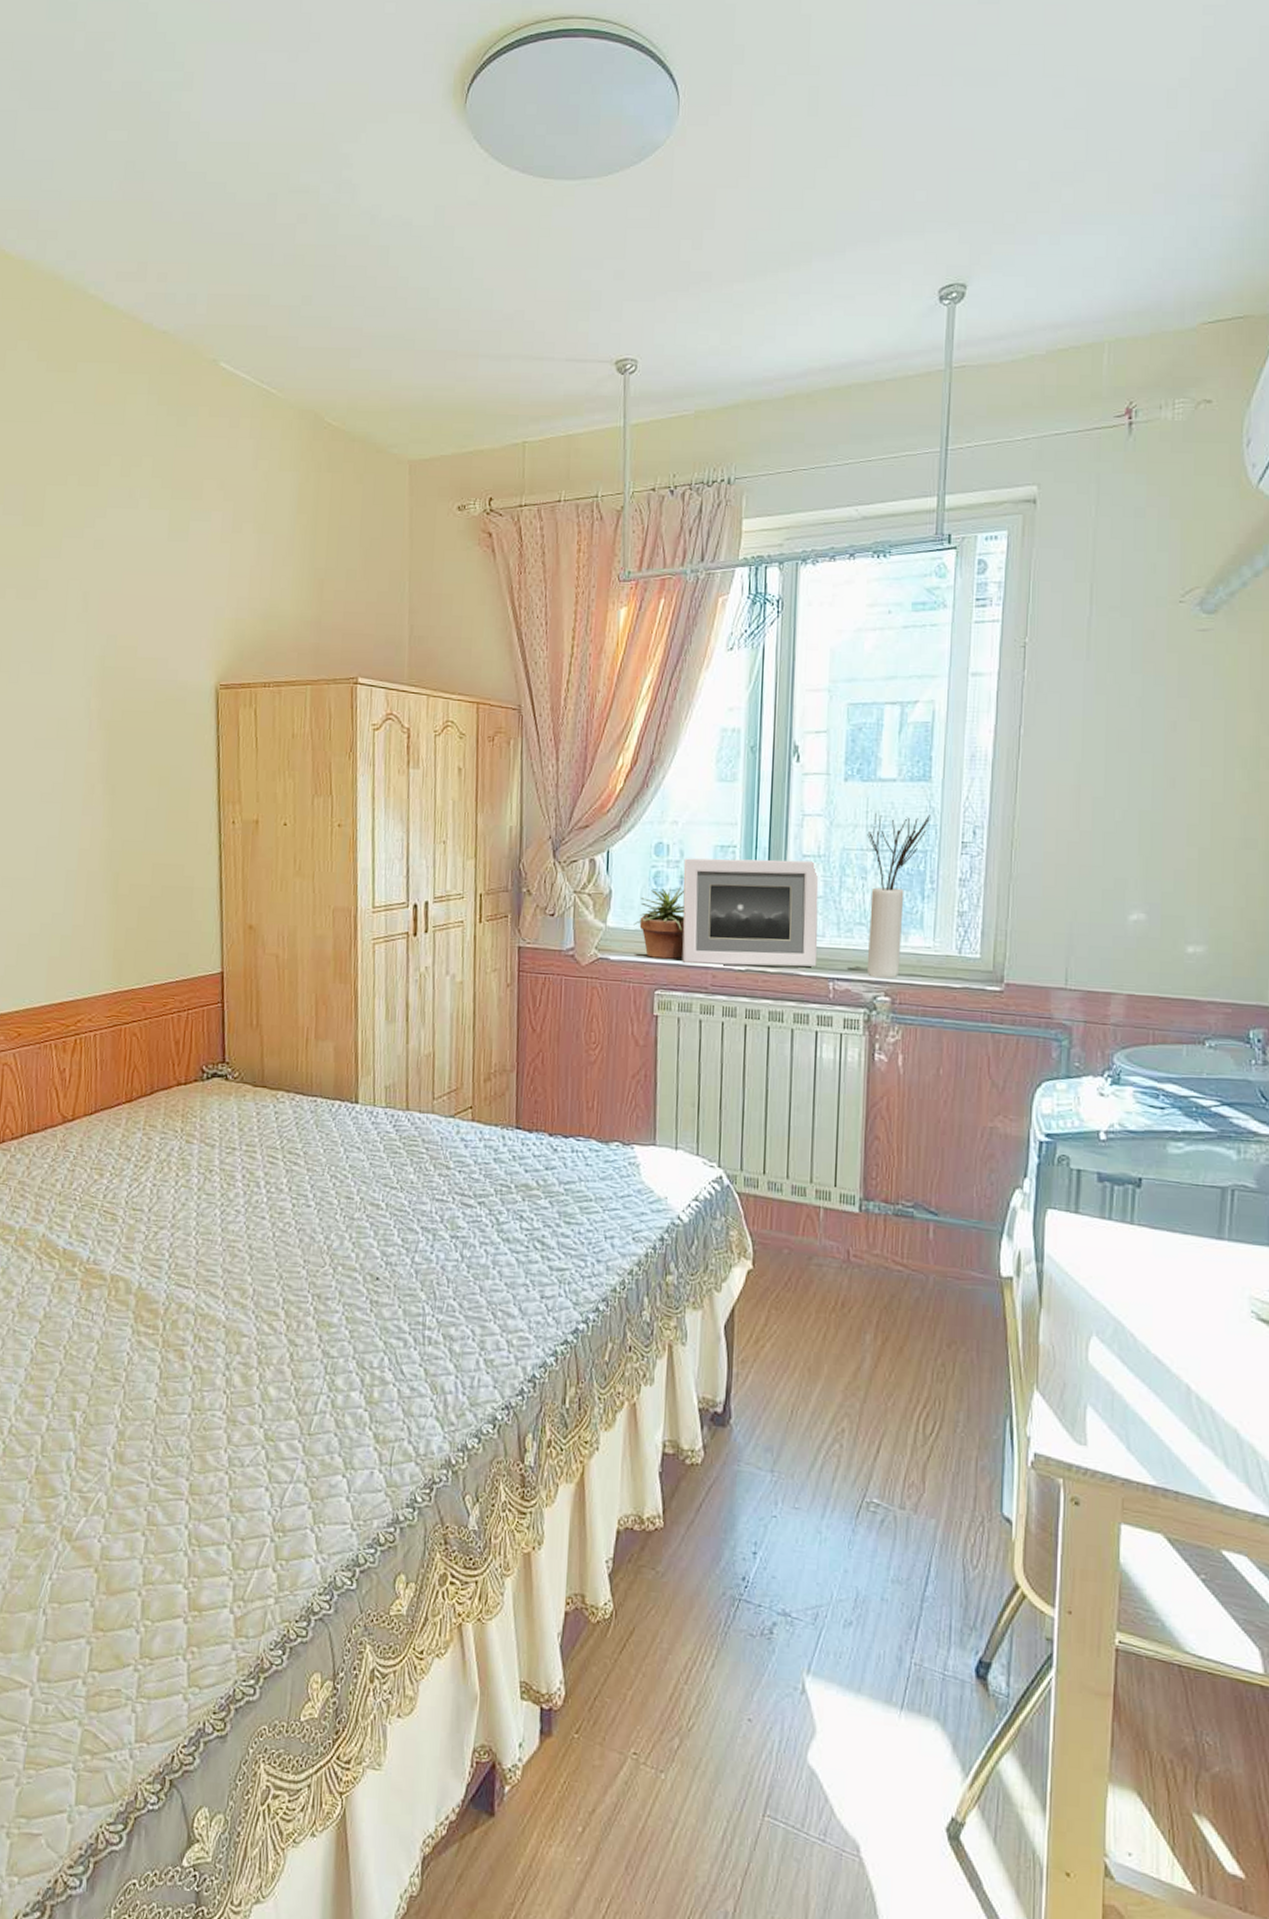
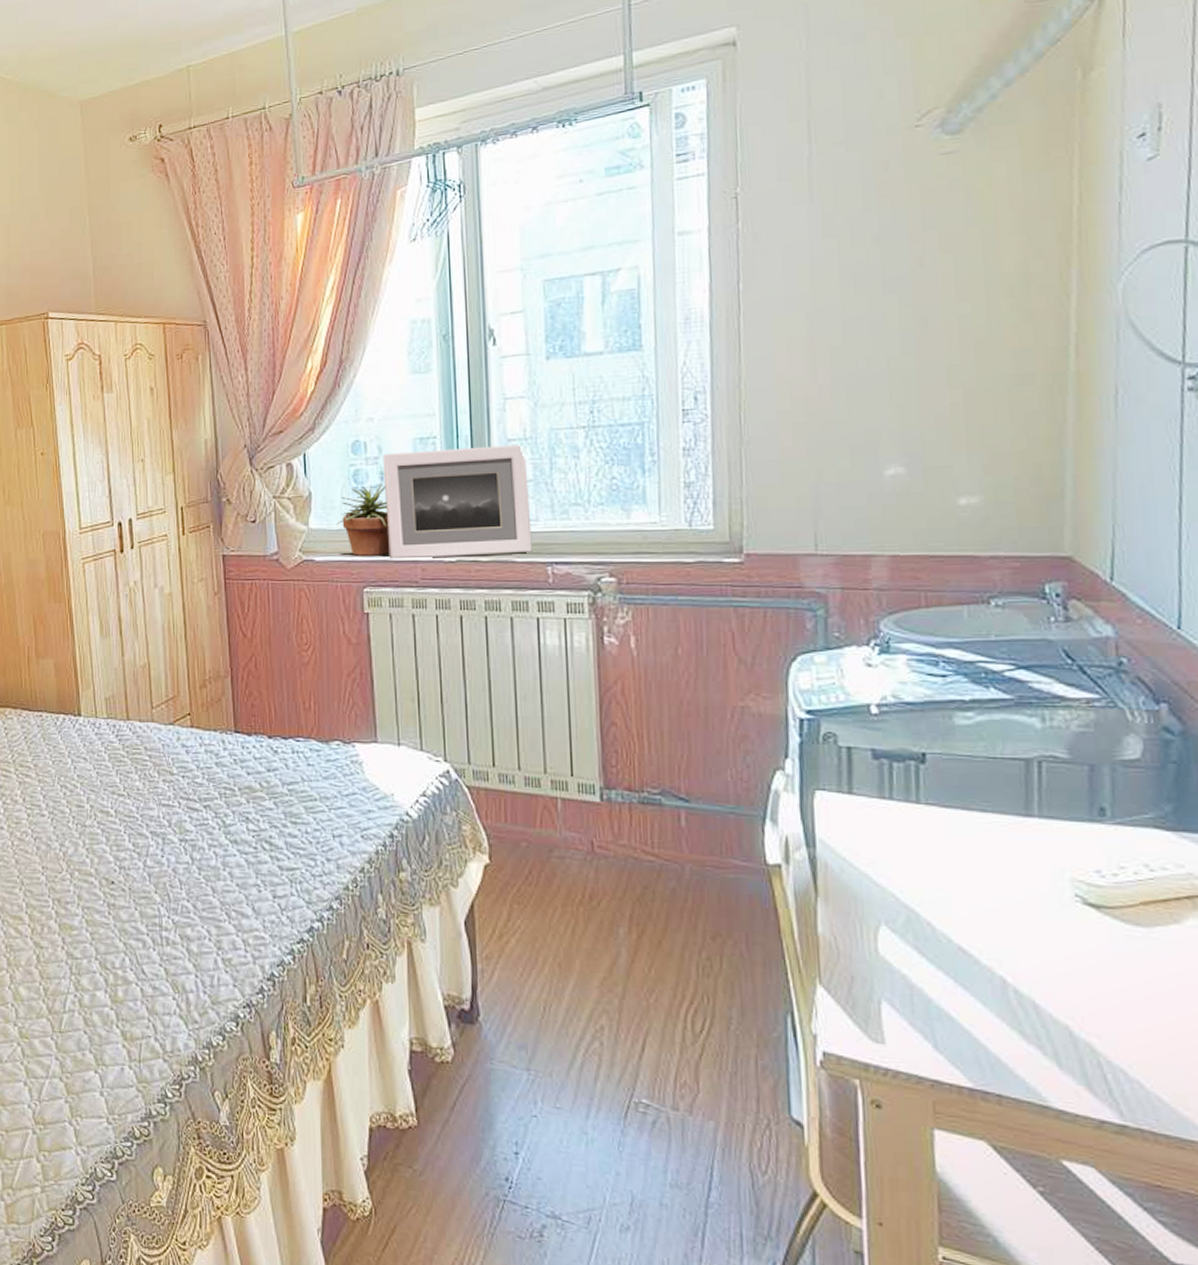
vase: present [866,812,930,980] -> none [576,385,644,559]

